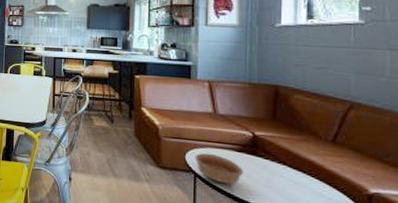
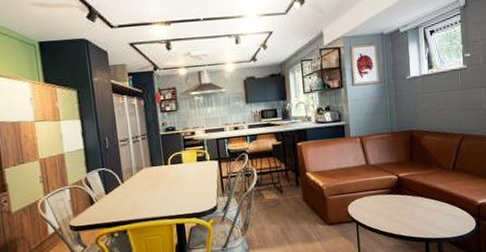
bowl: present [194,153,244,185] -> none [355,201,394,225]

